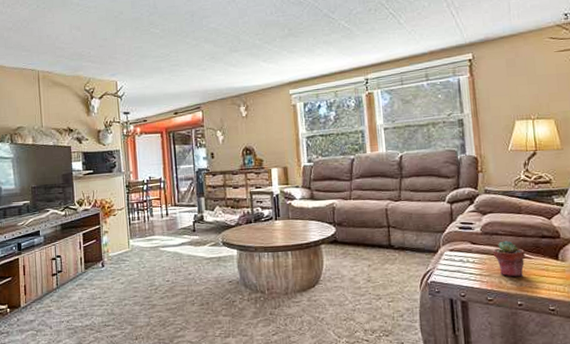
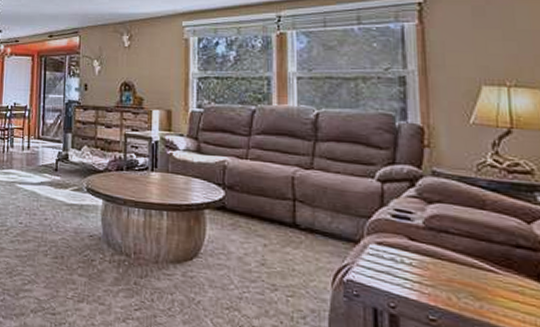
potted succulent: present [493,240,525,277] -> none [441,242,489,297]

